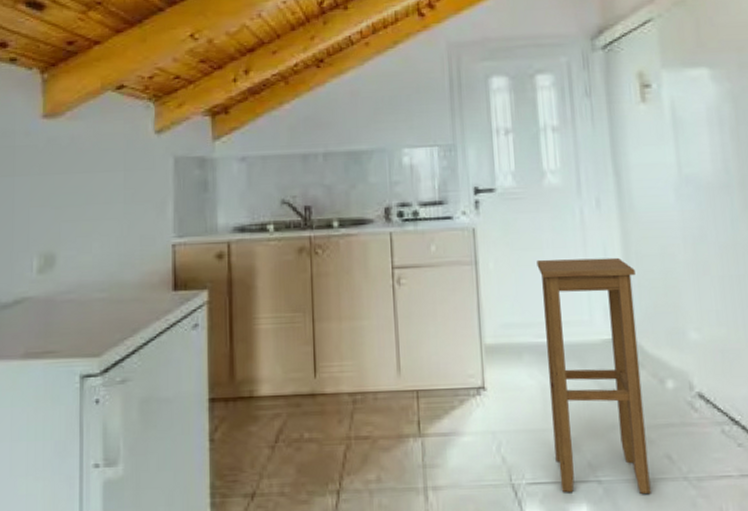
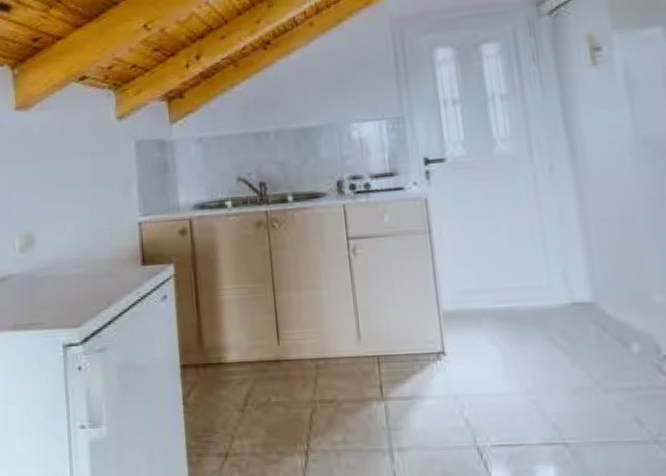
stool: present [537,257,651,494] -> none [491,222,620,456]

